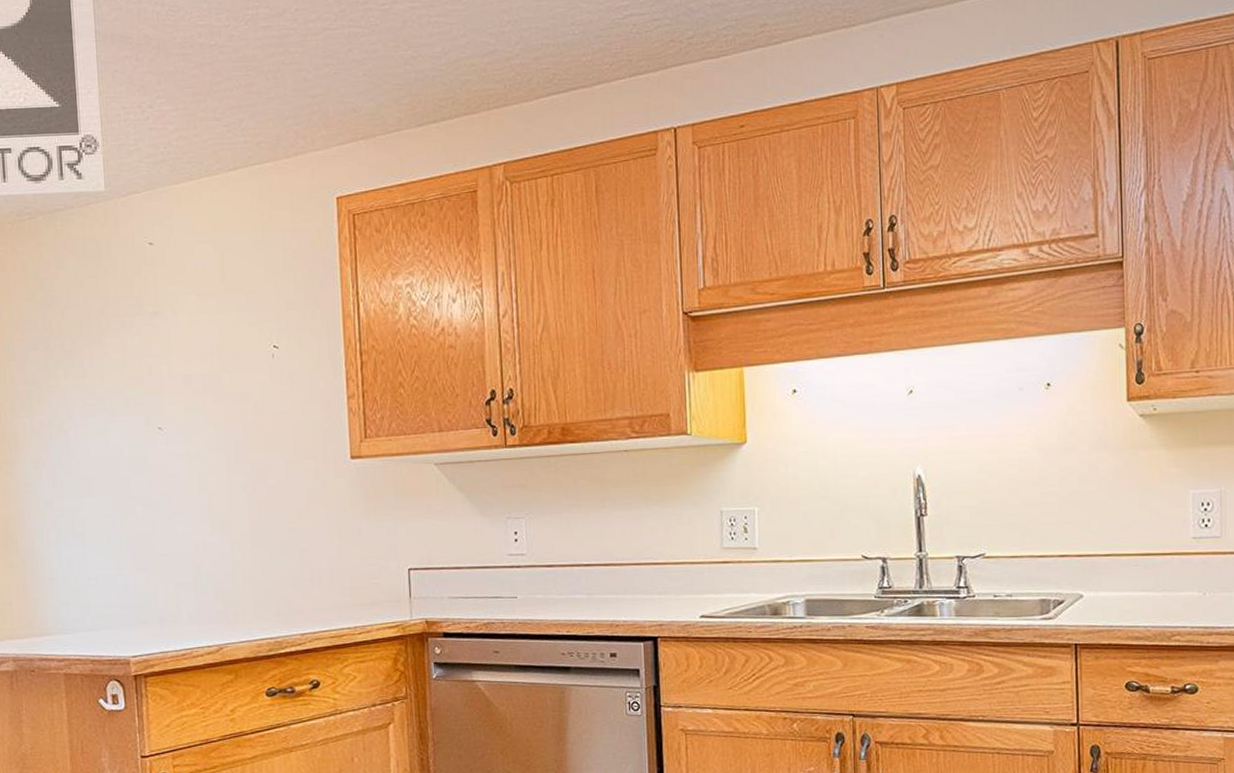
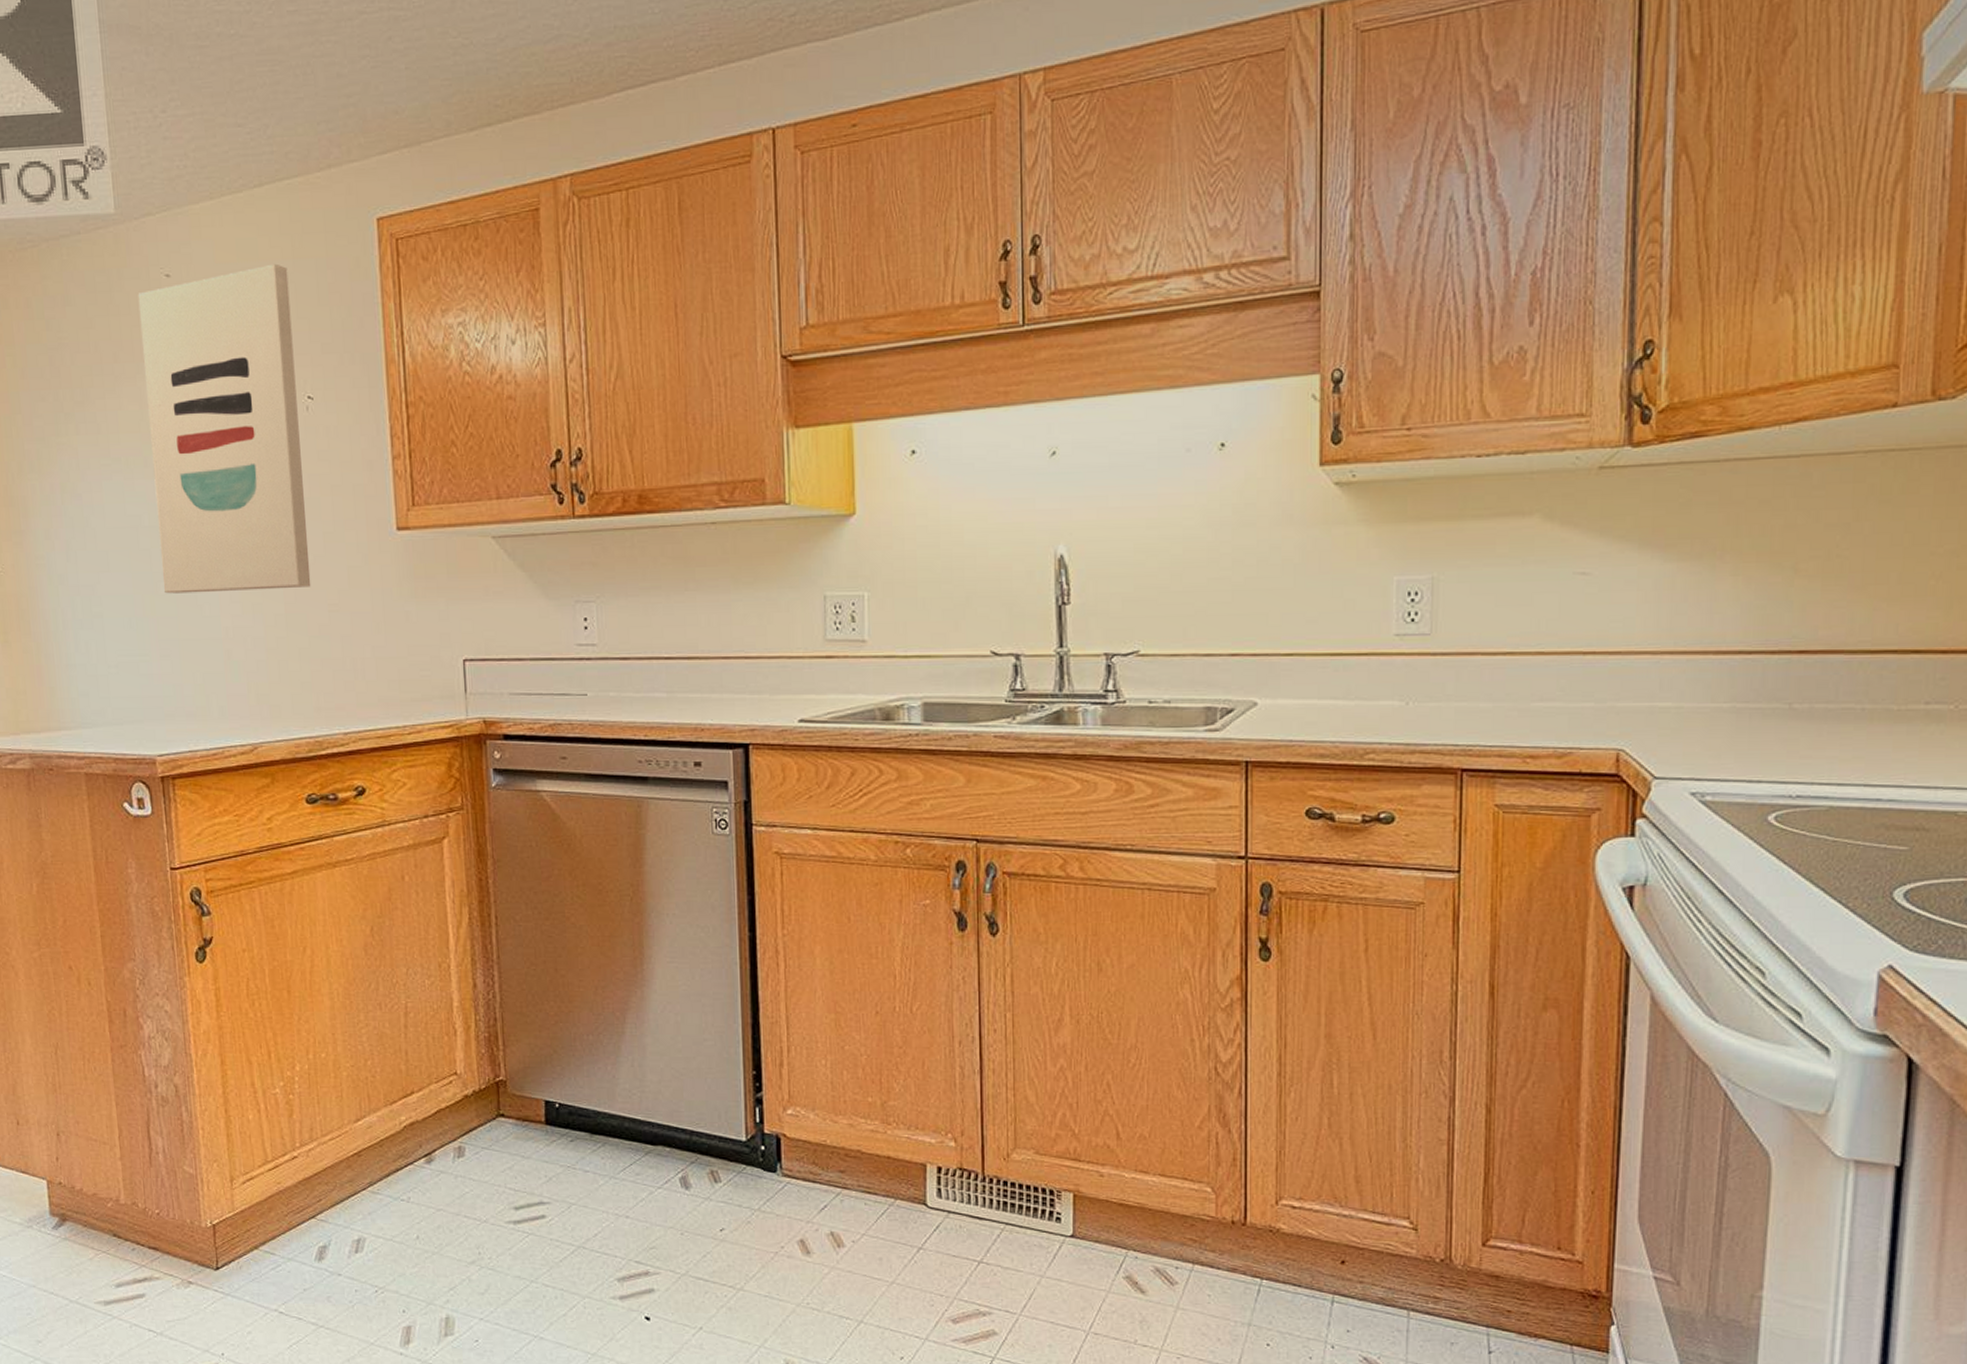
wall art: none [124,234,274,515] -> present [138,263,311,594]

